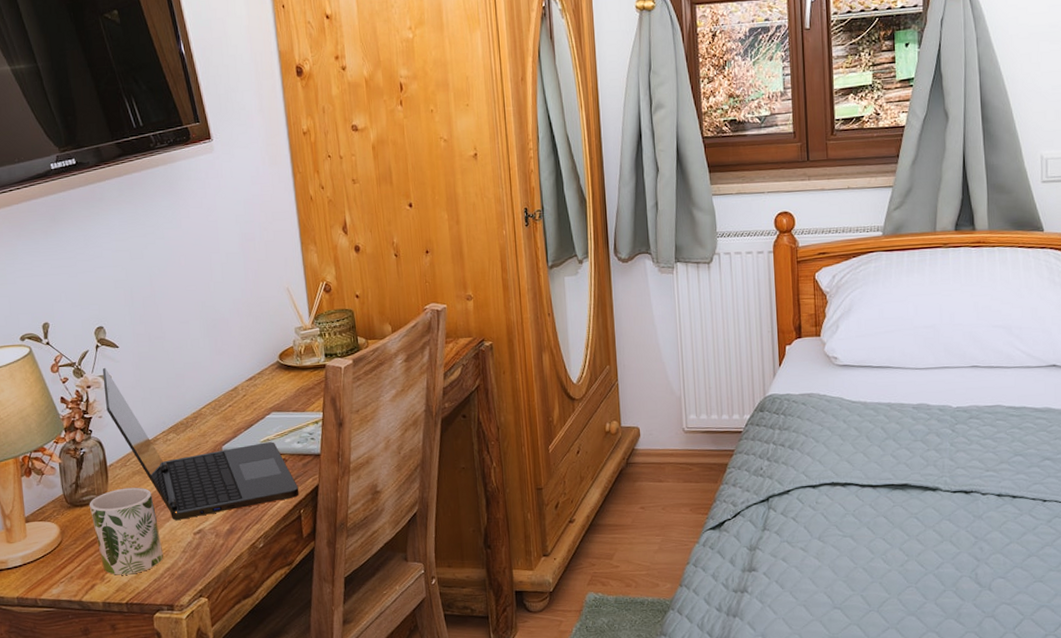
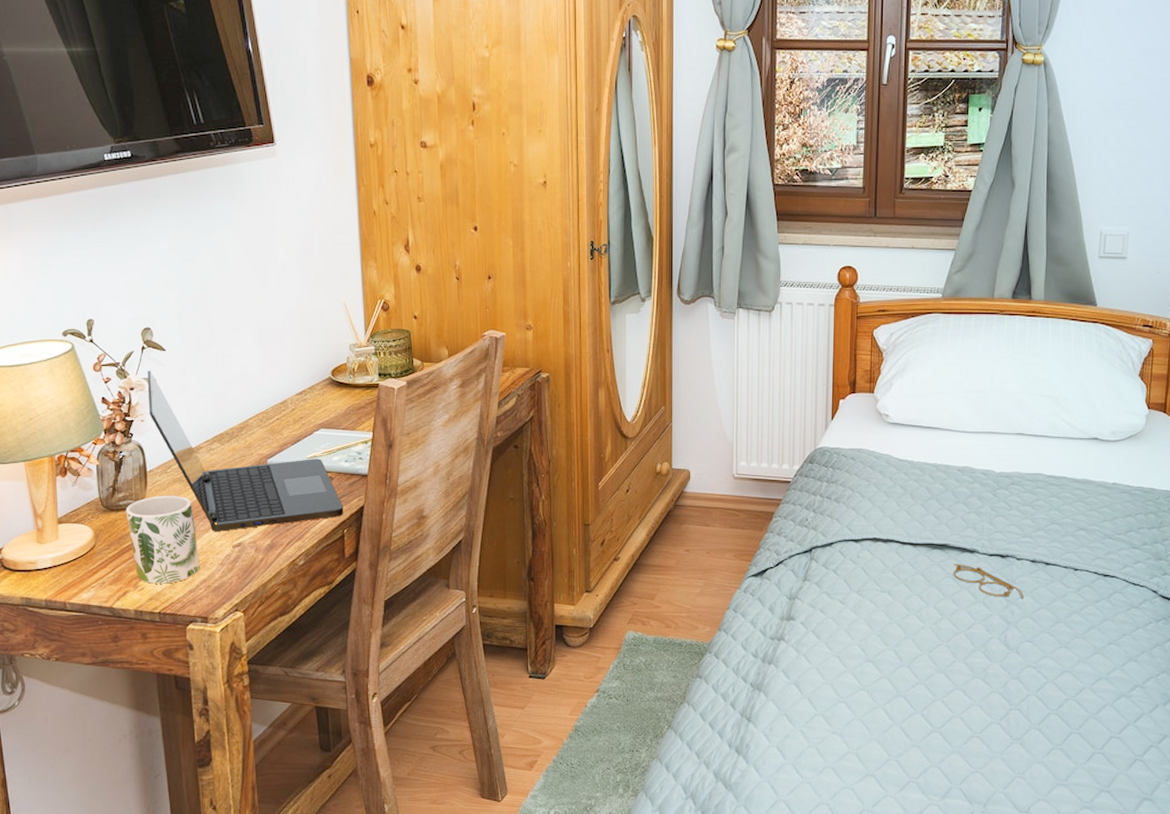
glasses: none [916,503,992,534] -> present [953,564,1023,599]

